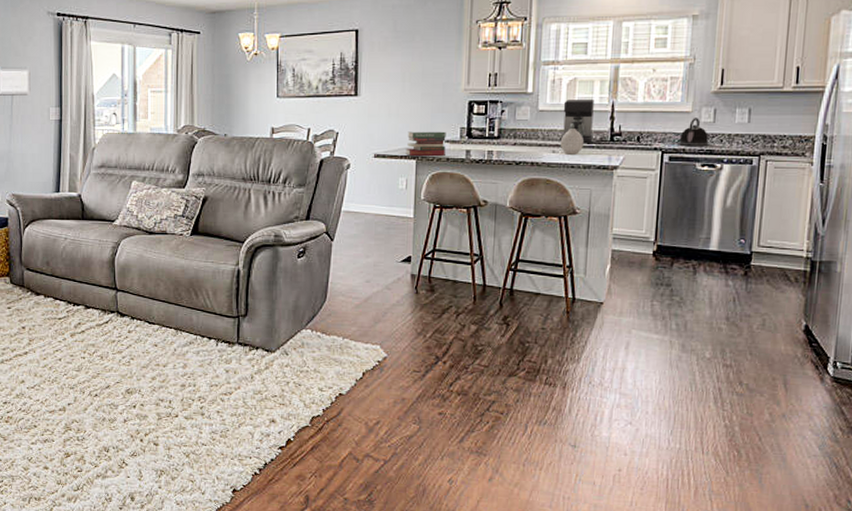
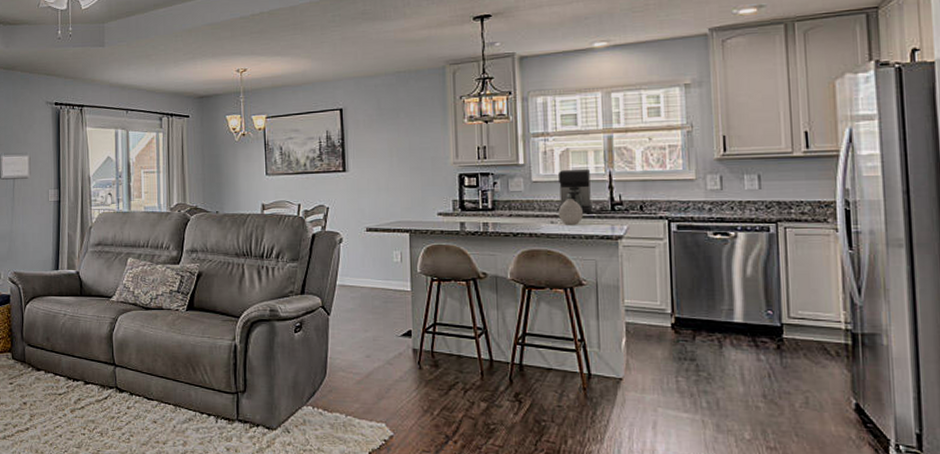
books: present [406,131,446,156] -> none [398,204,439,229]
kettle: present [679,118,709,147] -> none [686,185,719,215]

